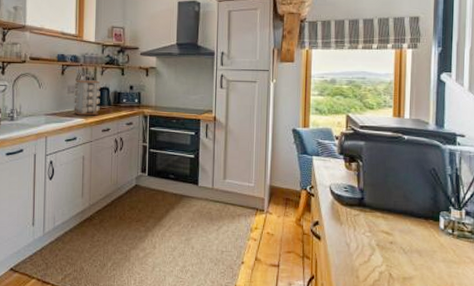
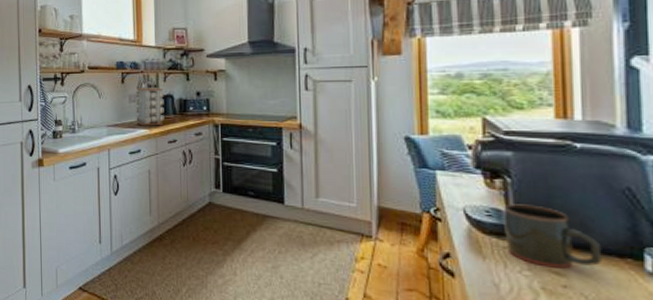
mug: none [355,182,415,229] -> present [502,204,602,268]

